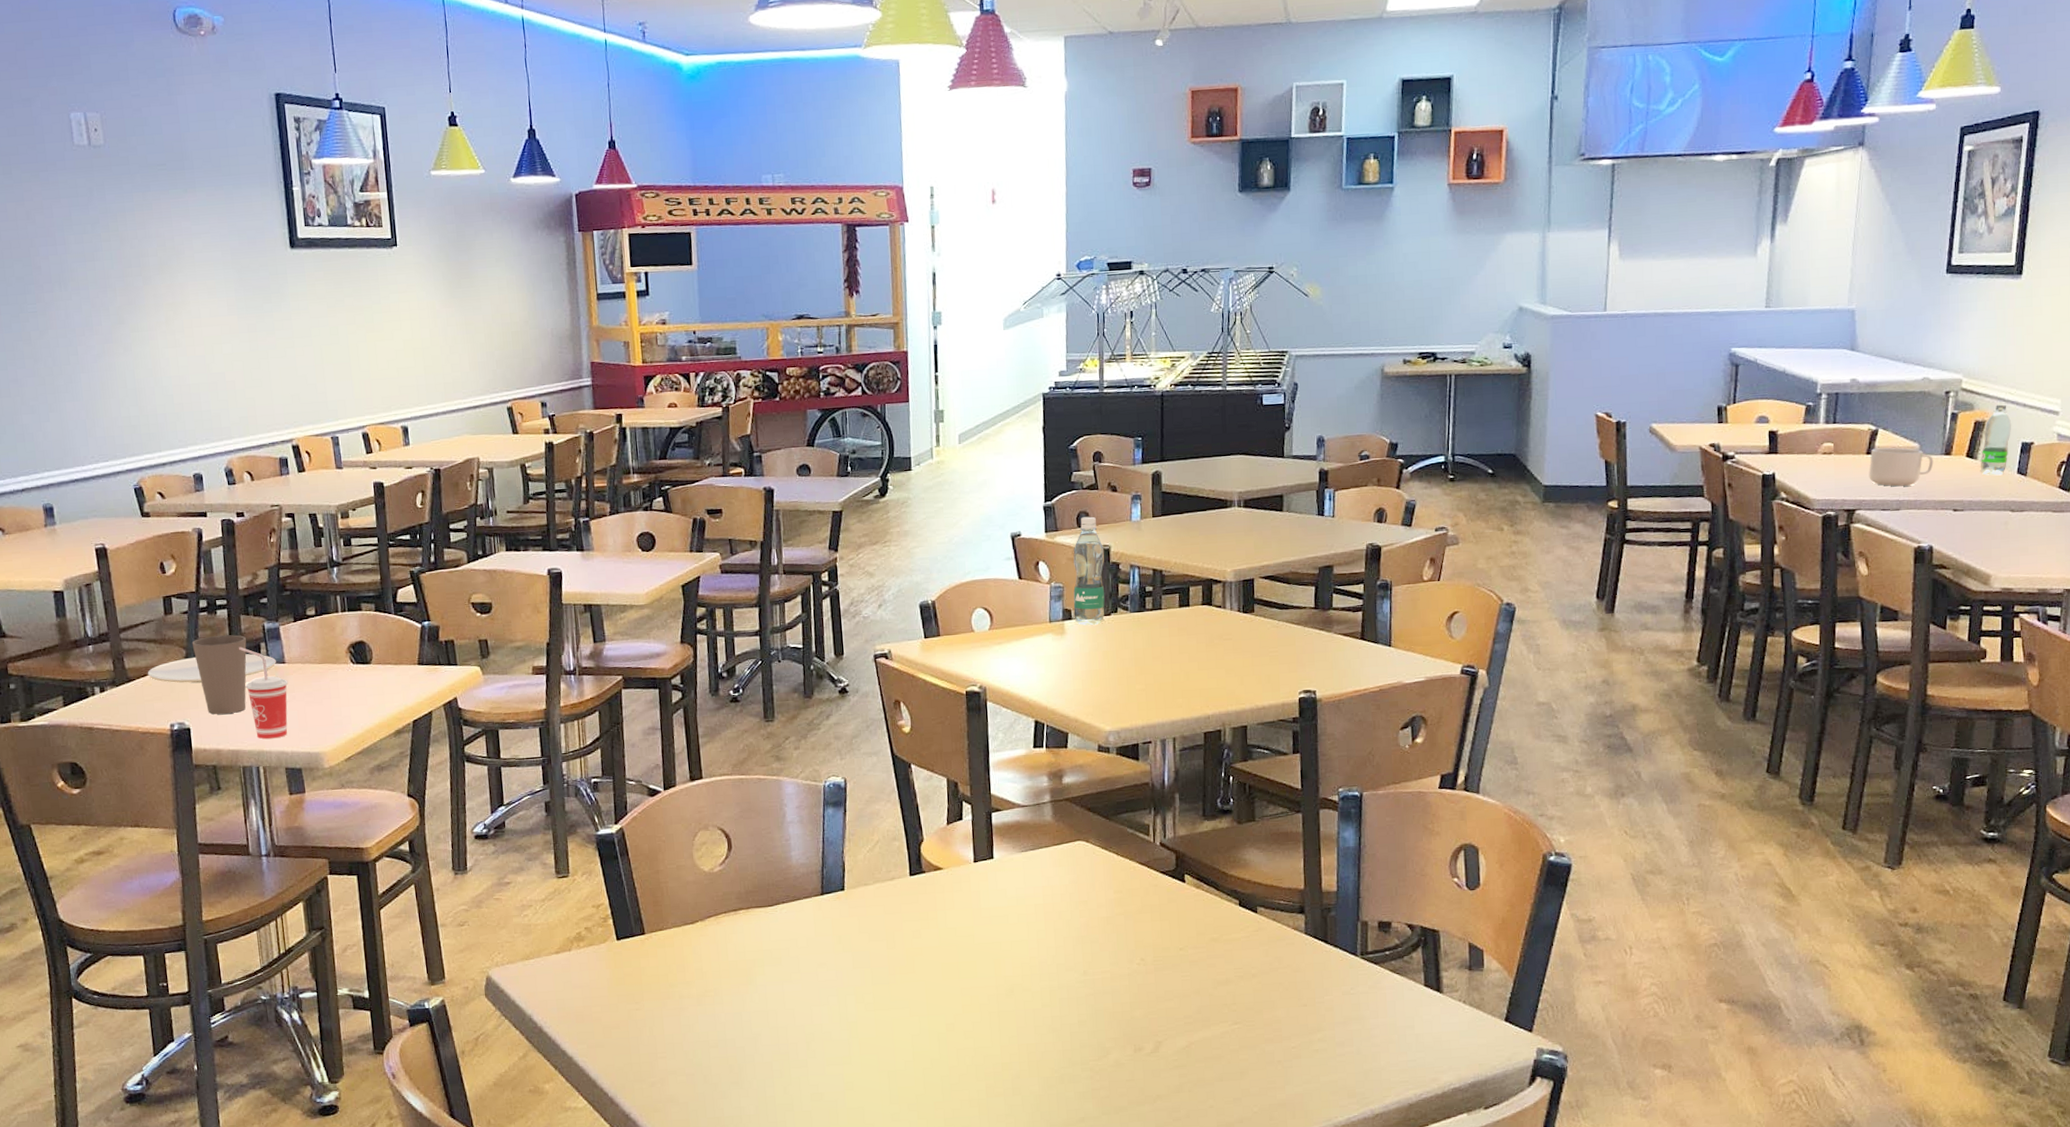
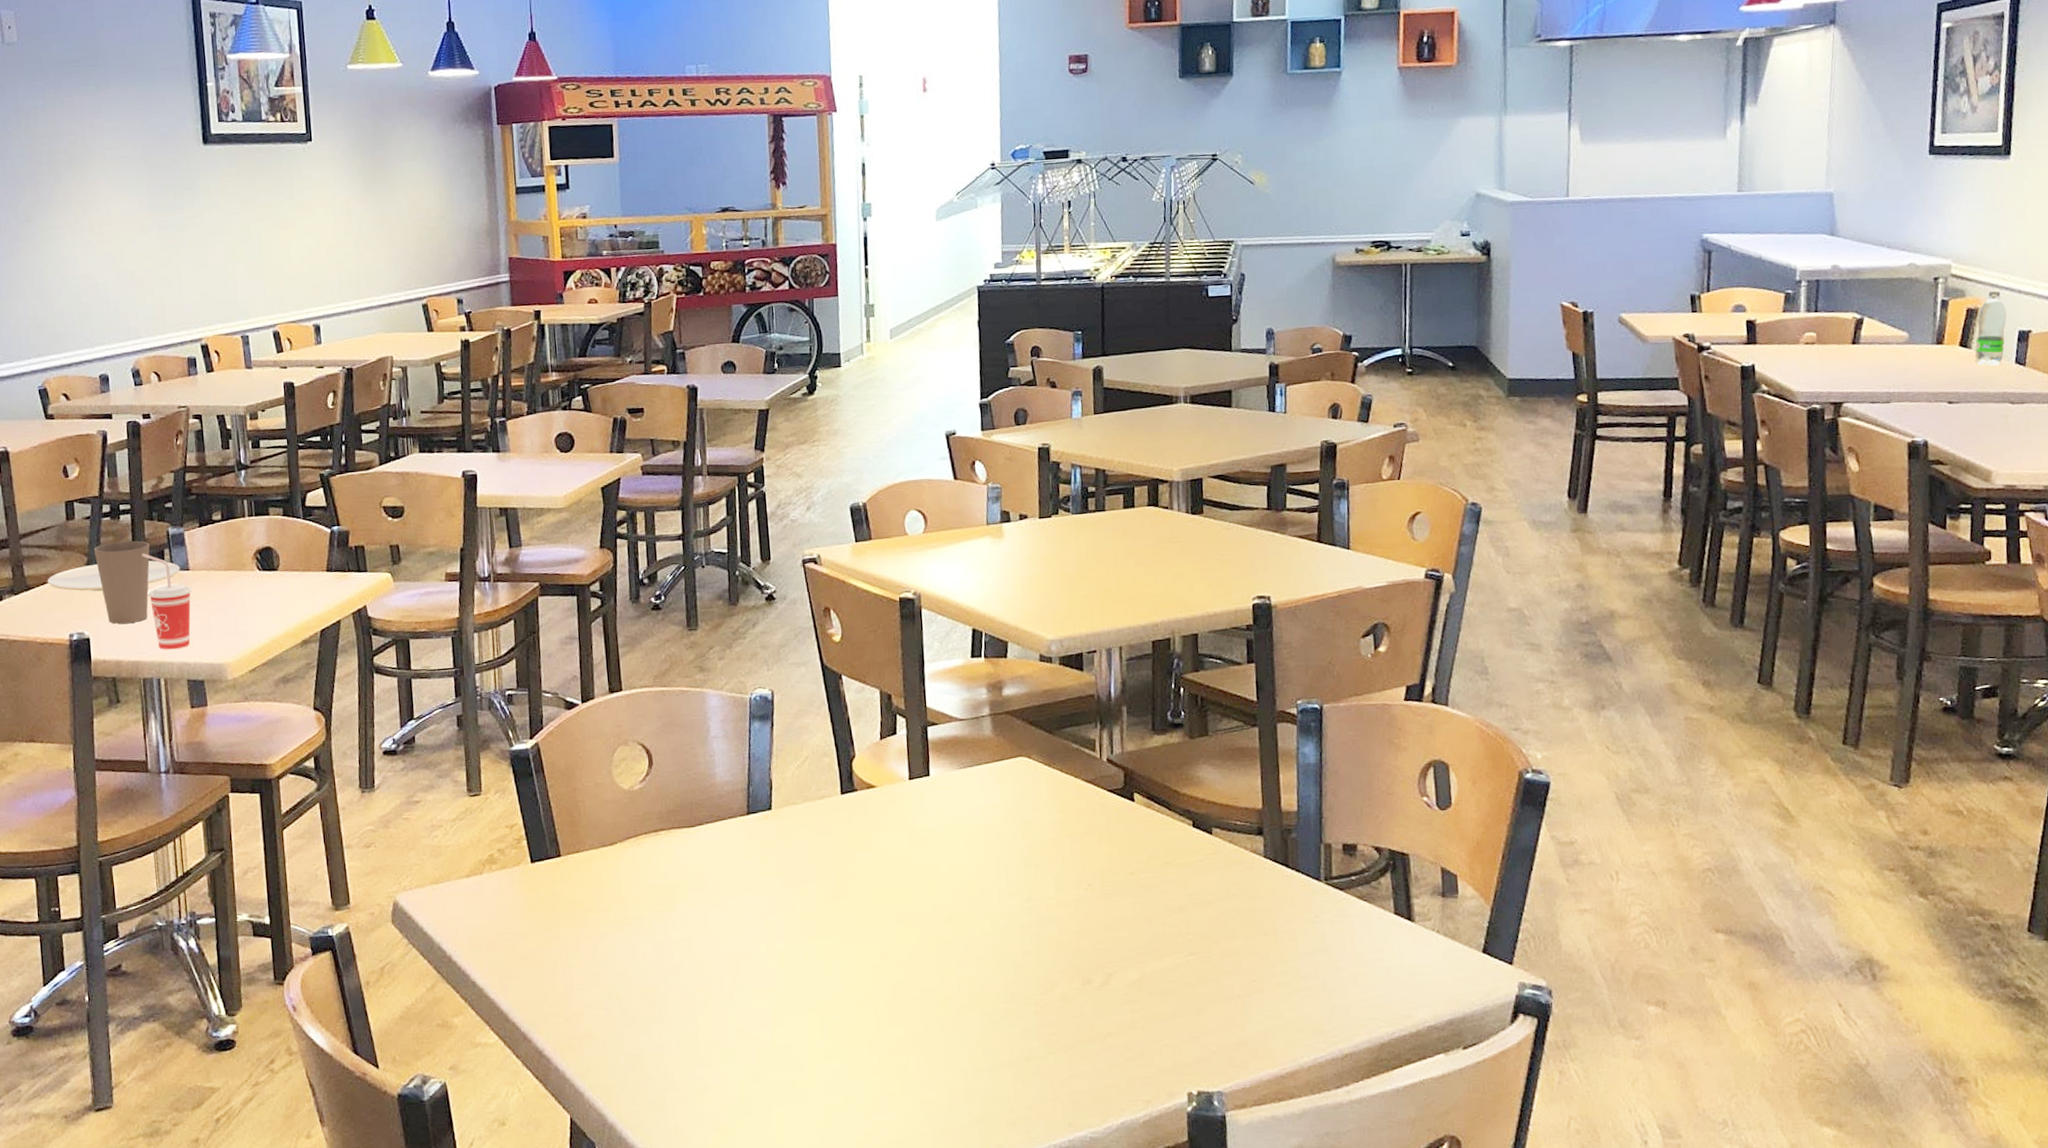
bottle: present [1073,516,1105,626] -> none [1011,414,1045,528]
cup: present [1868,447,1934,487] -> none [1855,337,1925,378]

